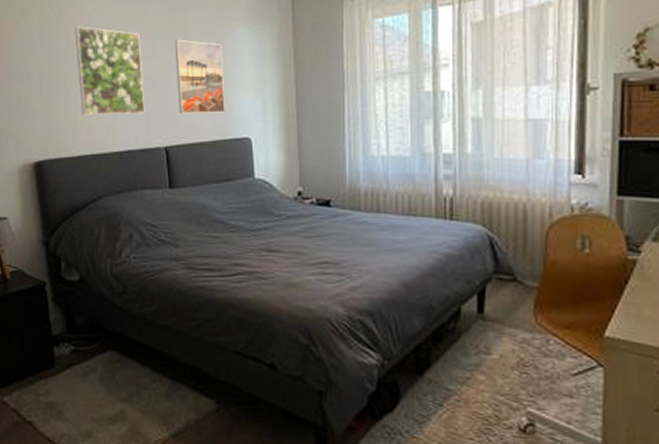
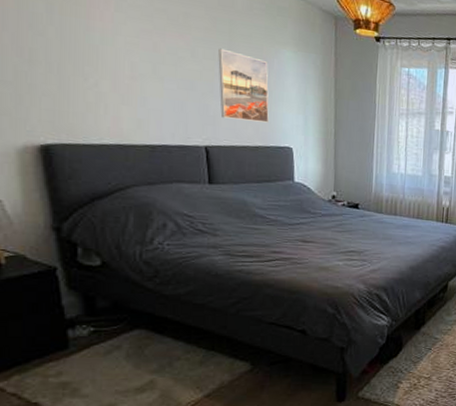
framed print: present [75,26,145,115] -> none [96,11,184,112]

